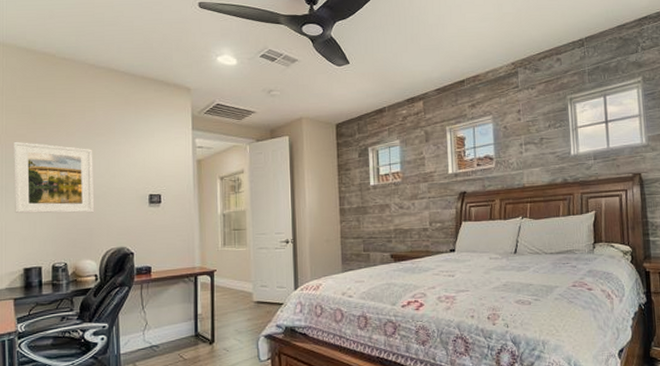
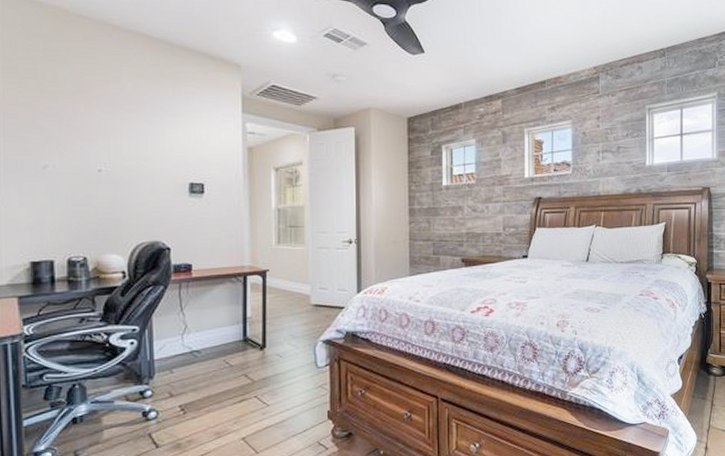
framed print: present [14,141,94,214] -> none [14,111,120,201]

